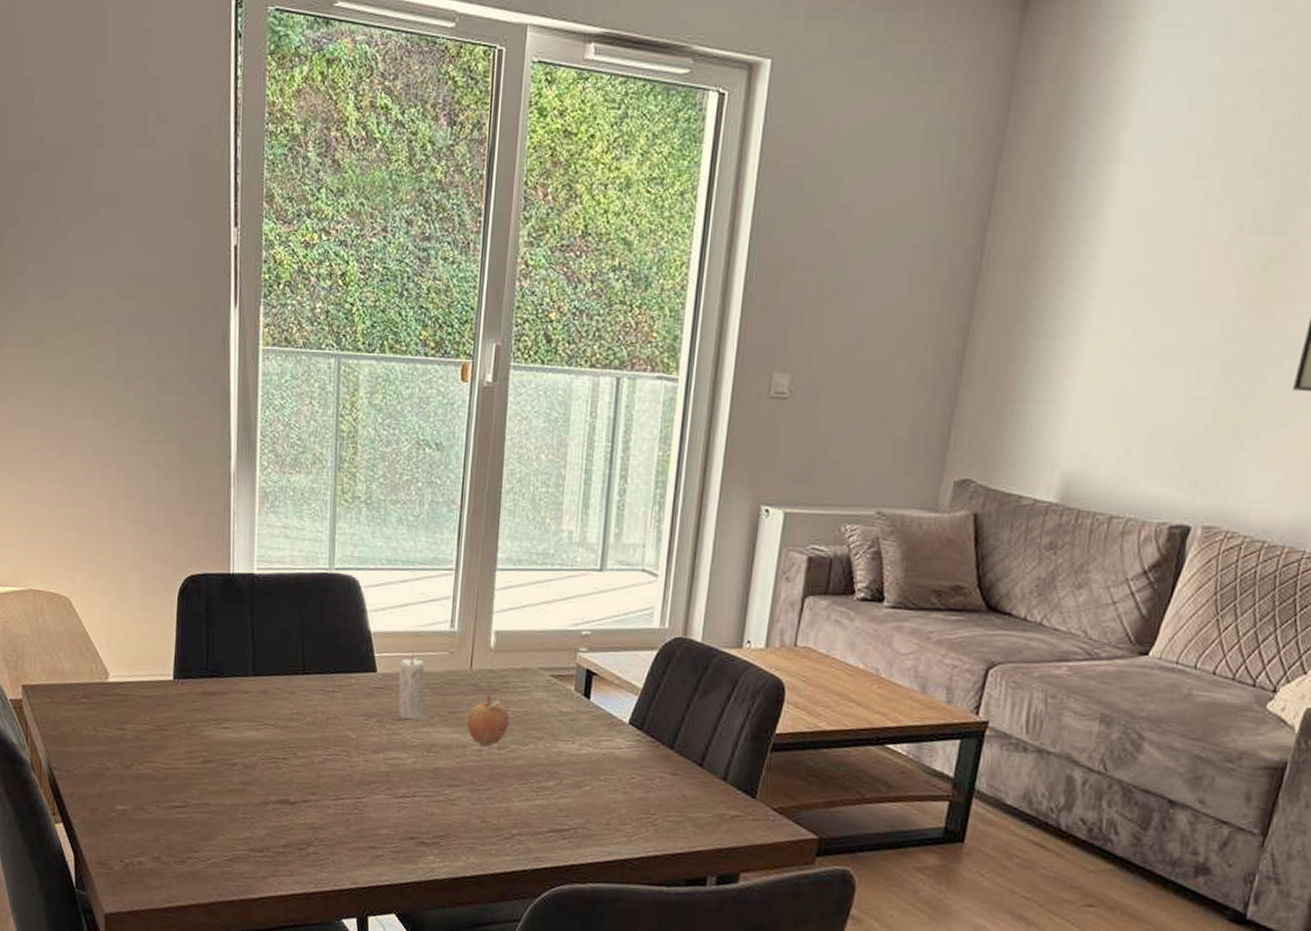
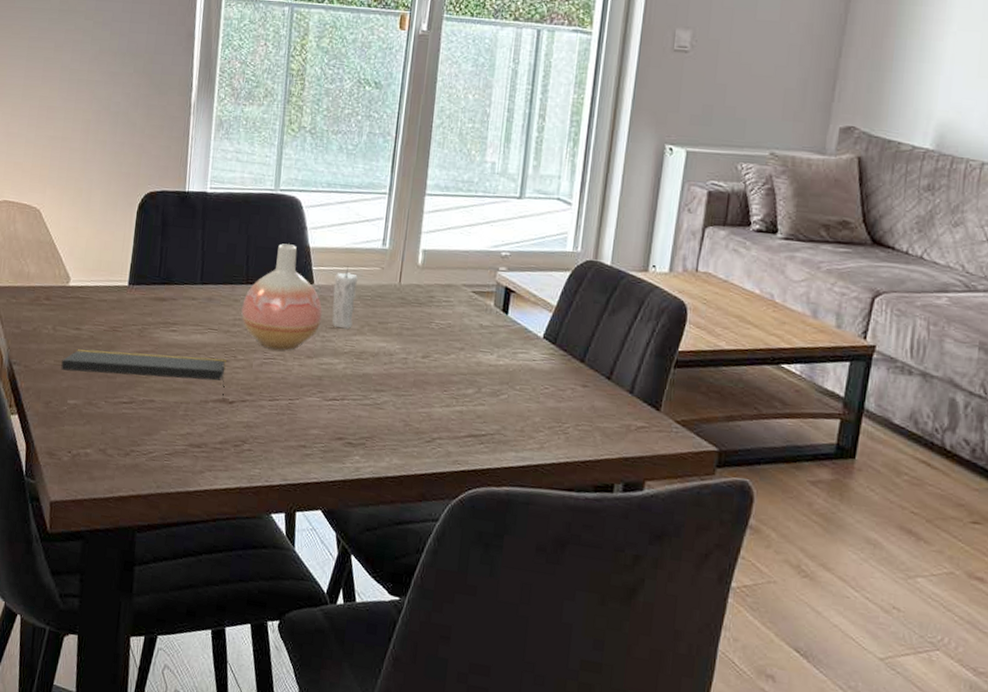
notepad: none [106,750,285,800] -> present [61,349,227,399]
vase: none [299,628,387,746] -> present [241,243,322,351]
fruit: present [467,695,509,746] -> none [395,308,433,355]

